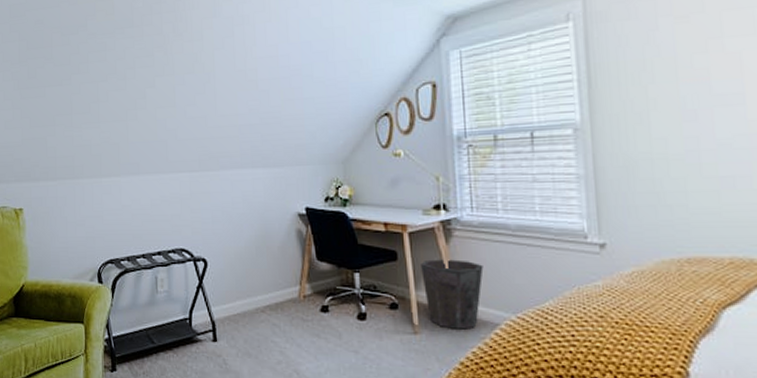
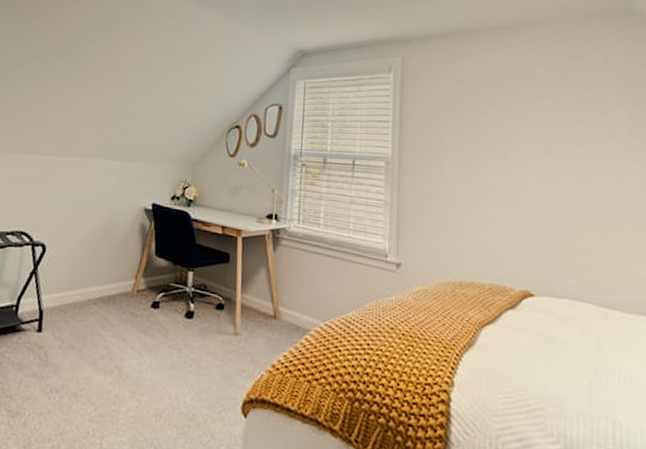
waste bin: present [421,259,484,330] -> none [248,264,302,334]

